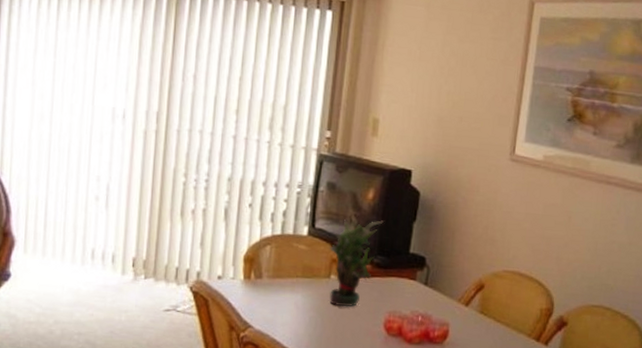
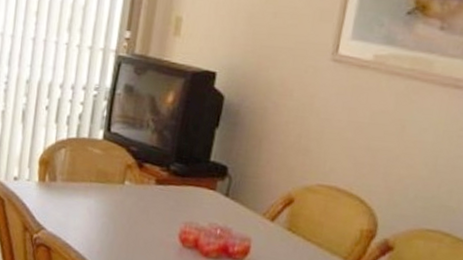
potted plant: present [329,220,385,307] -> none [122,124,185,215]

